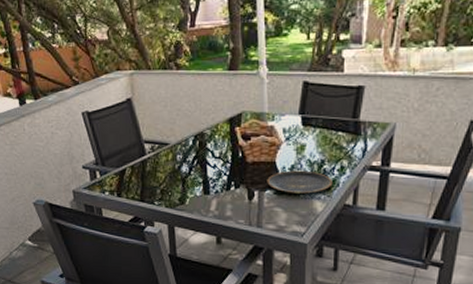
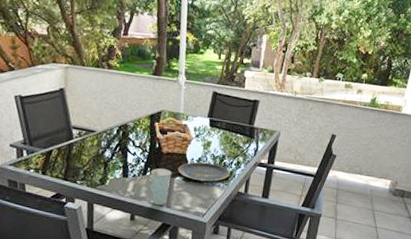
cup: none [234,182,260,226] -> present [150,168,172,206]

